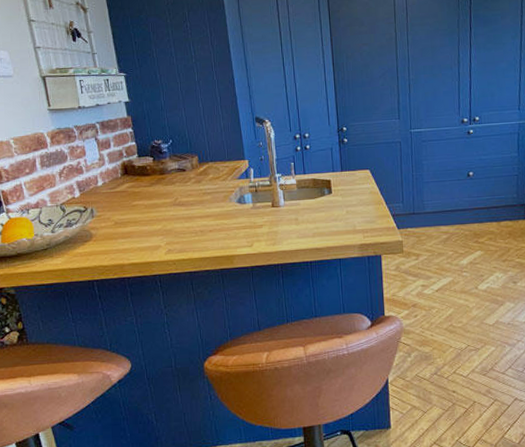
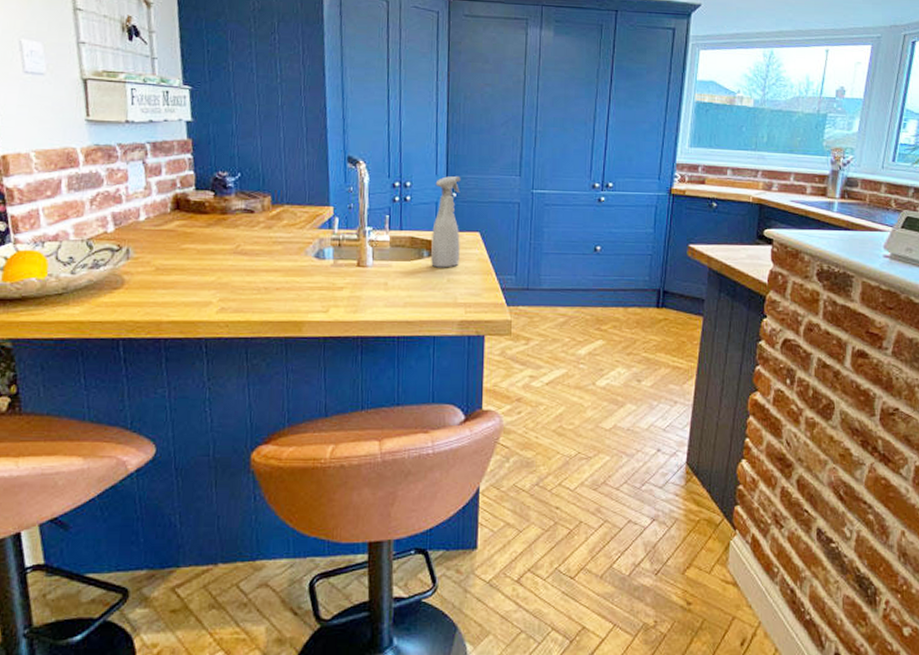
spray bottle: none [329,125,355,203] -> present [431,176,461,268]

